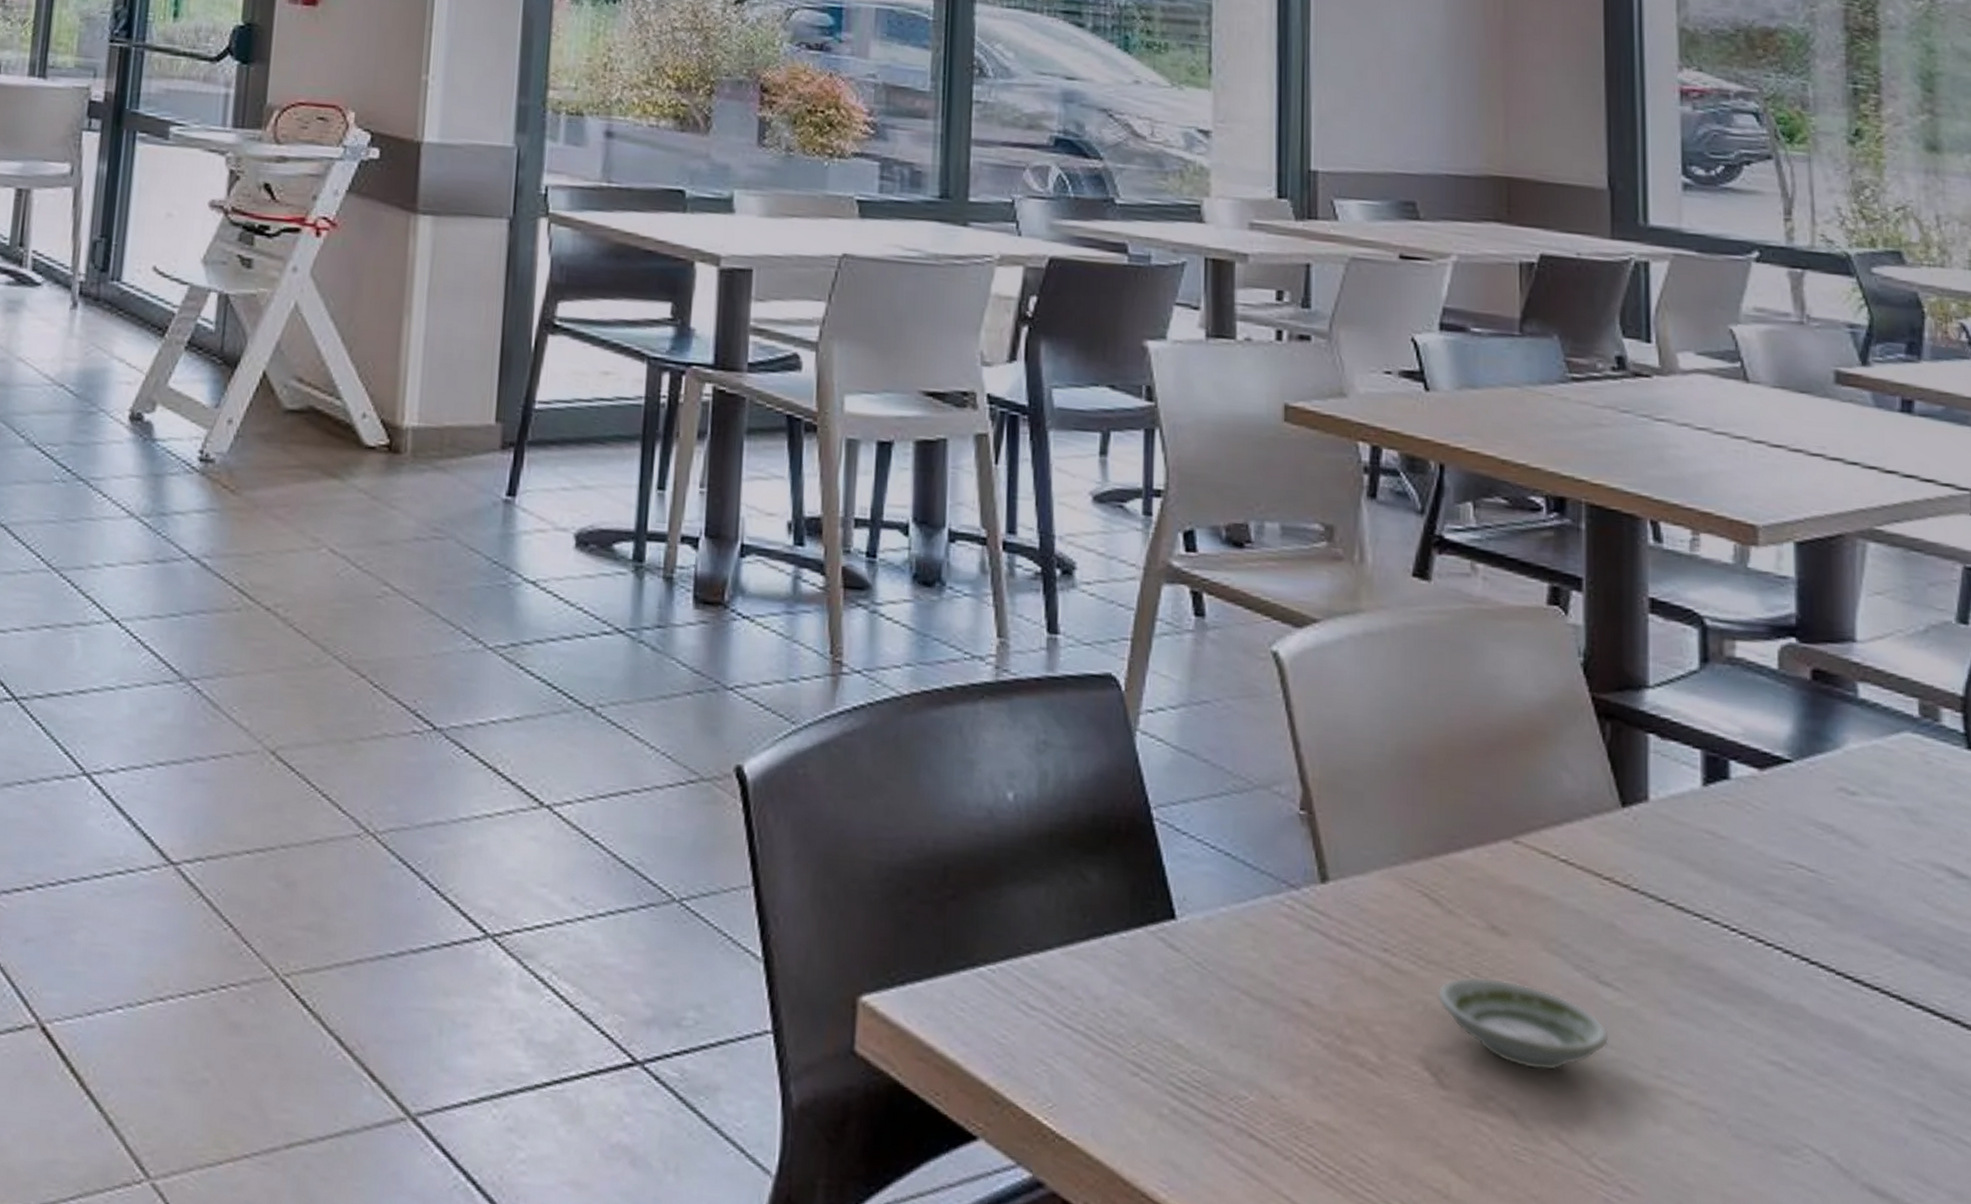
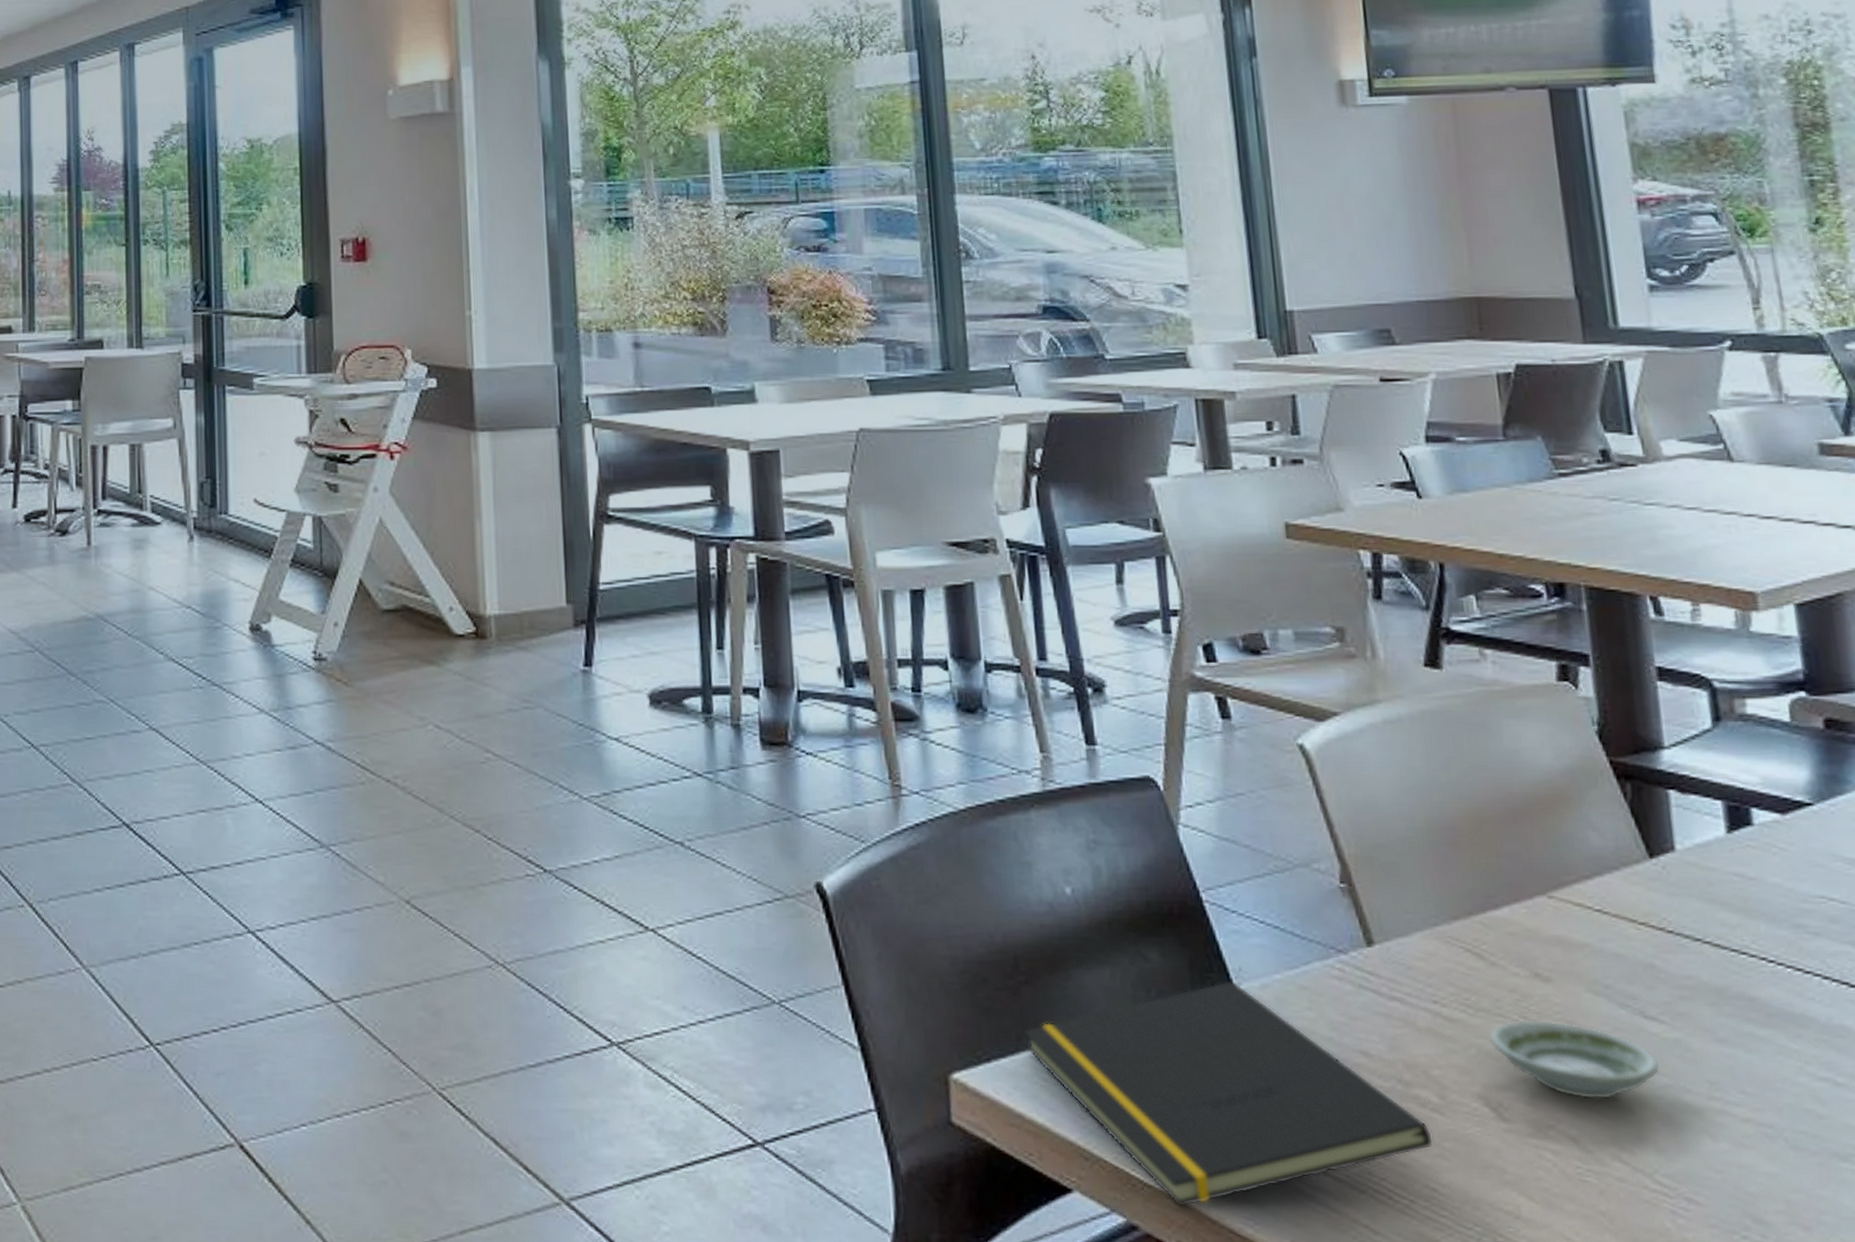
notepad: none [944,910,1368,1165] -> present [1023,980,1434,1208]

